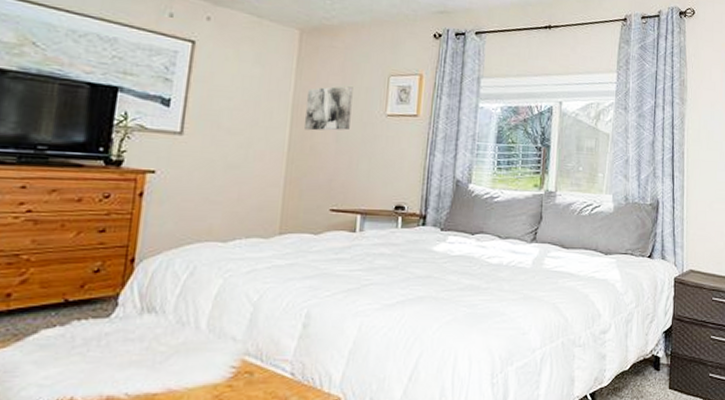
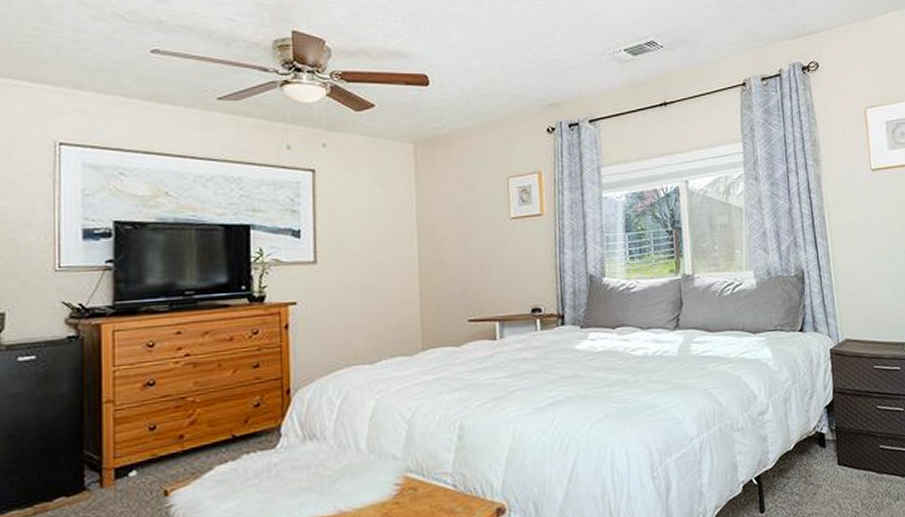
wall art: present [305,86,353,131] -> none [430,194,476,244]

